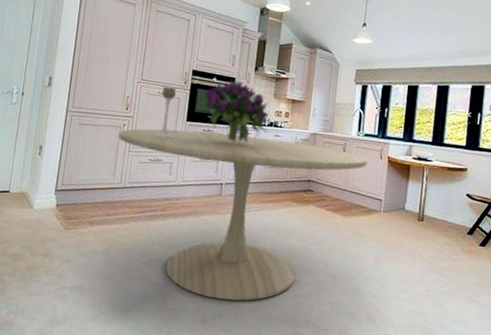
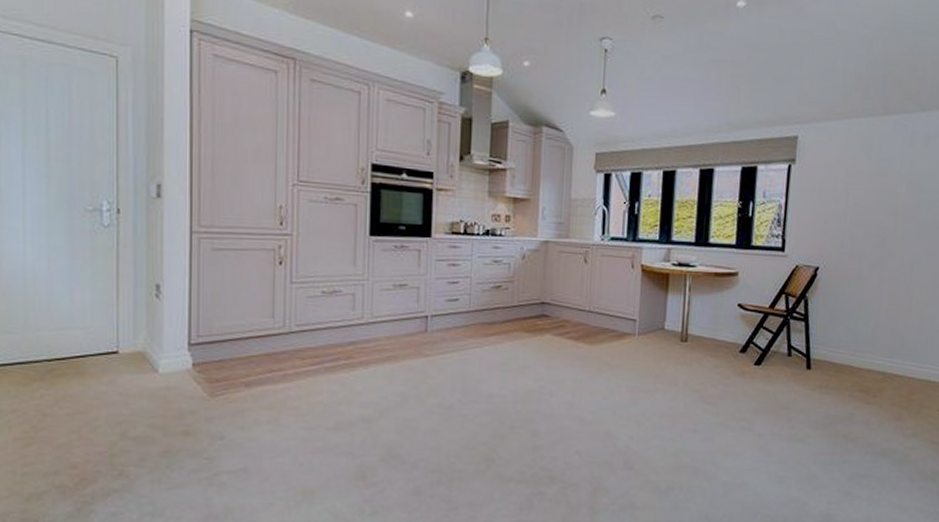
dining table: present [119,128,367,301] -> none [274,248,615,464]
candle holder: present [153,87,177,138] -> none [324,189,355,261]
bouquet: present [203,79,271,144] -> none [390,173,486,262]

